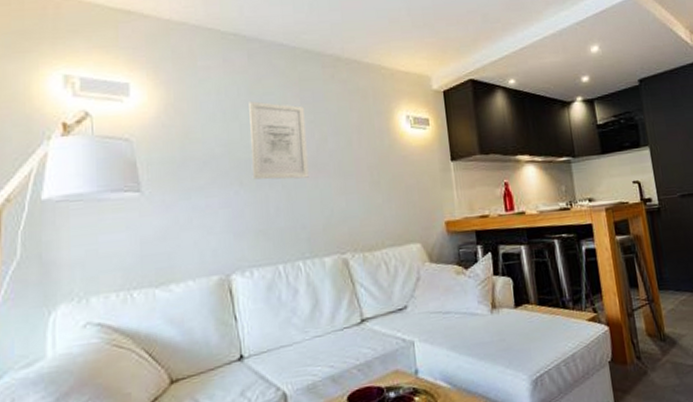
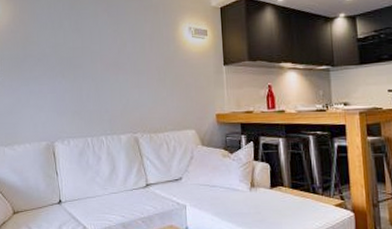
wall art: present [249,101,309,180] -> none [70,14,112,74]

